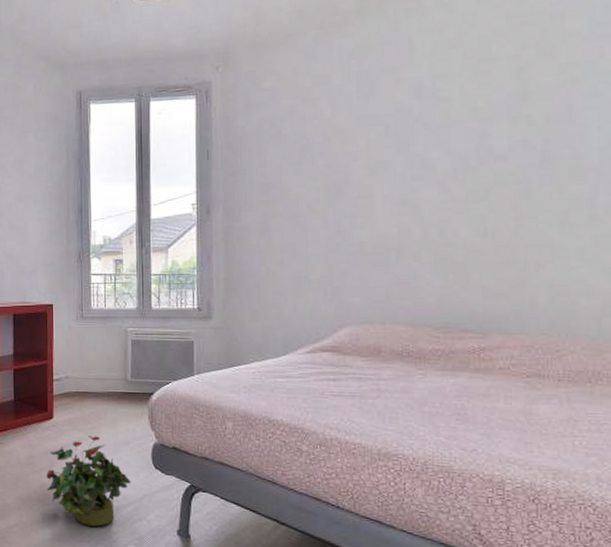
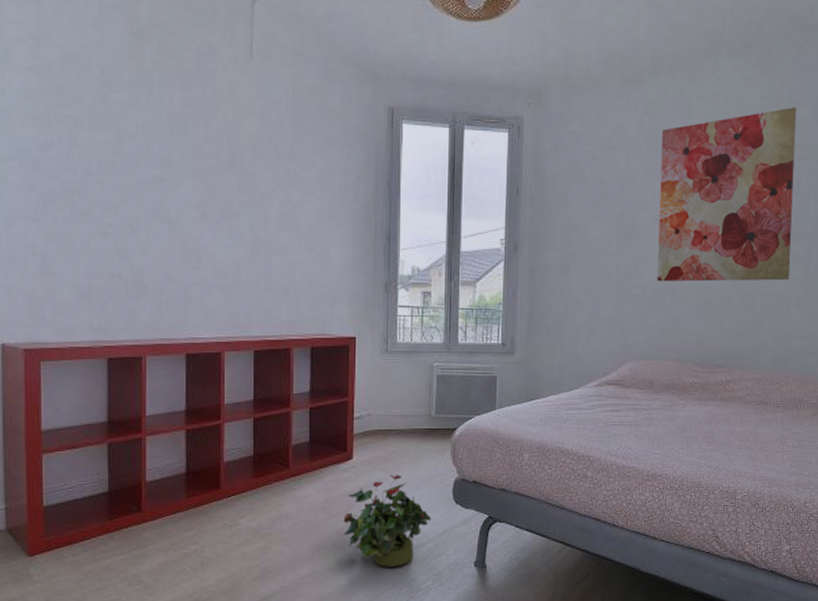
wall art: none [375,21,567,238] -> present [657,107,797,282]

